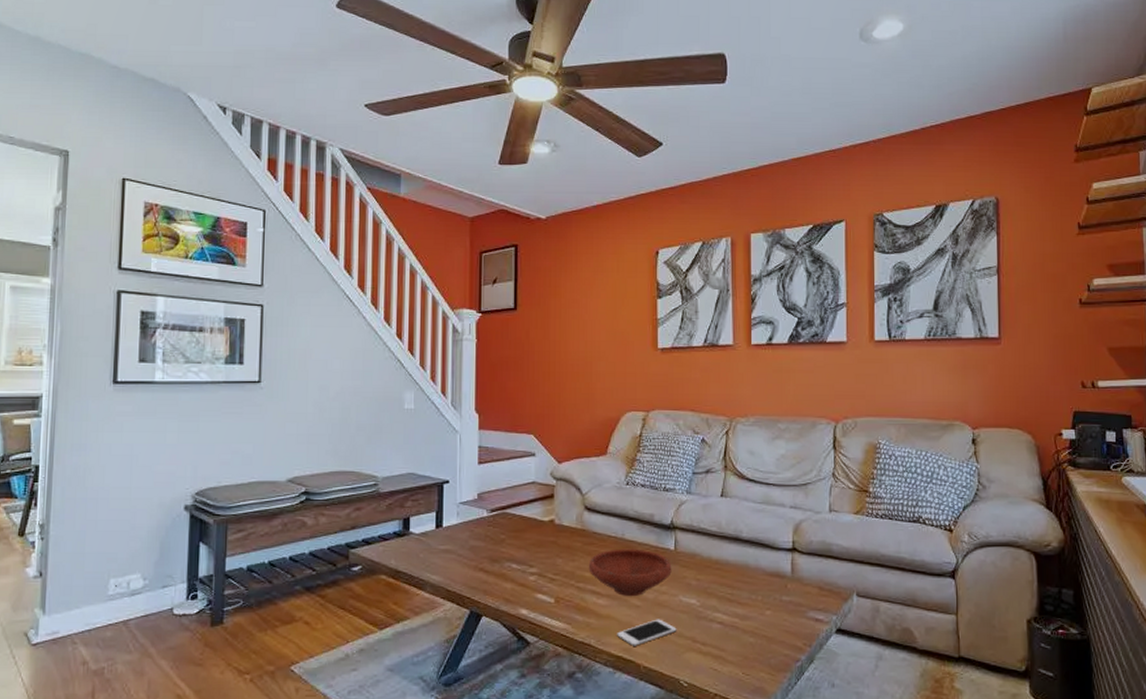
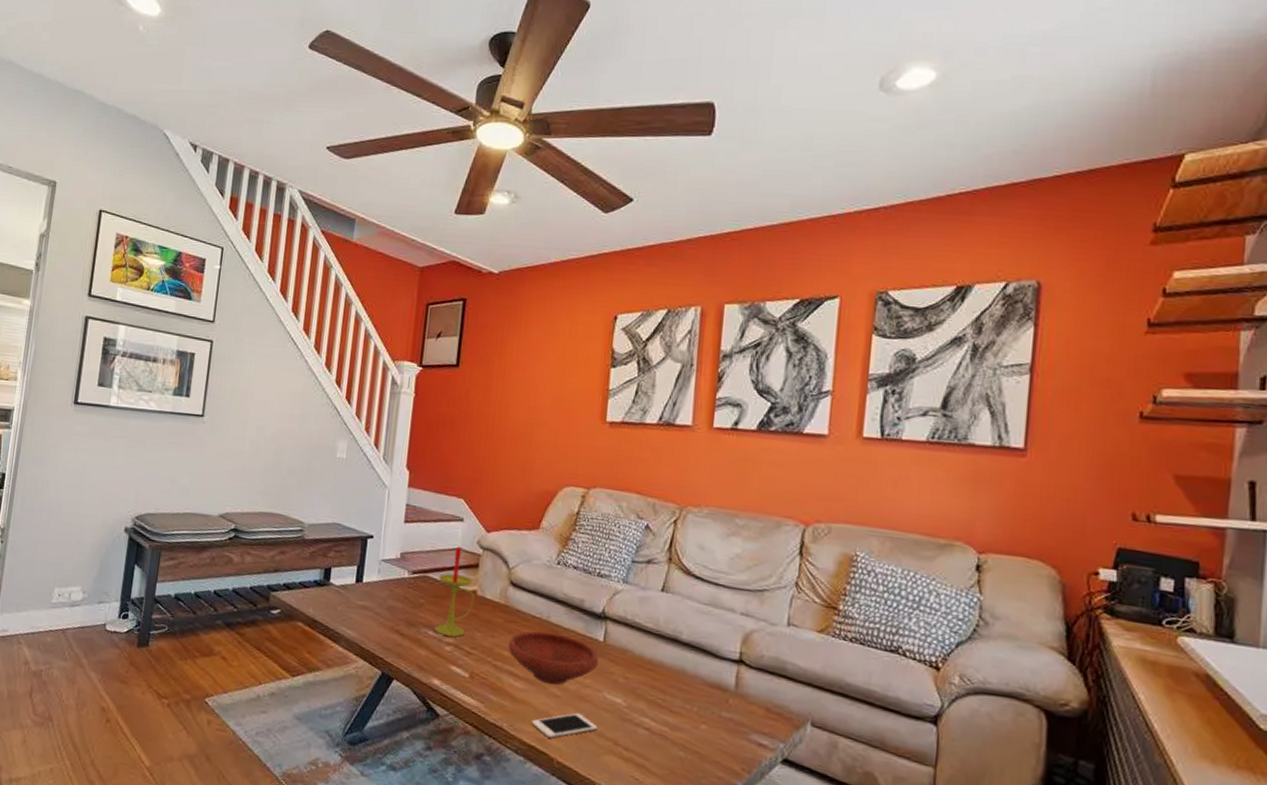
candle: none [517,480,553,566] -> present [434,546,475,637]

